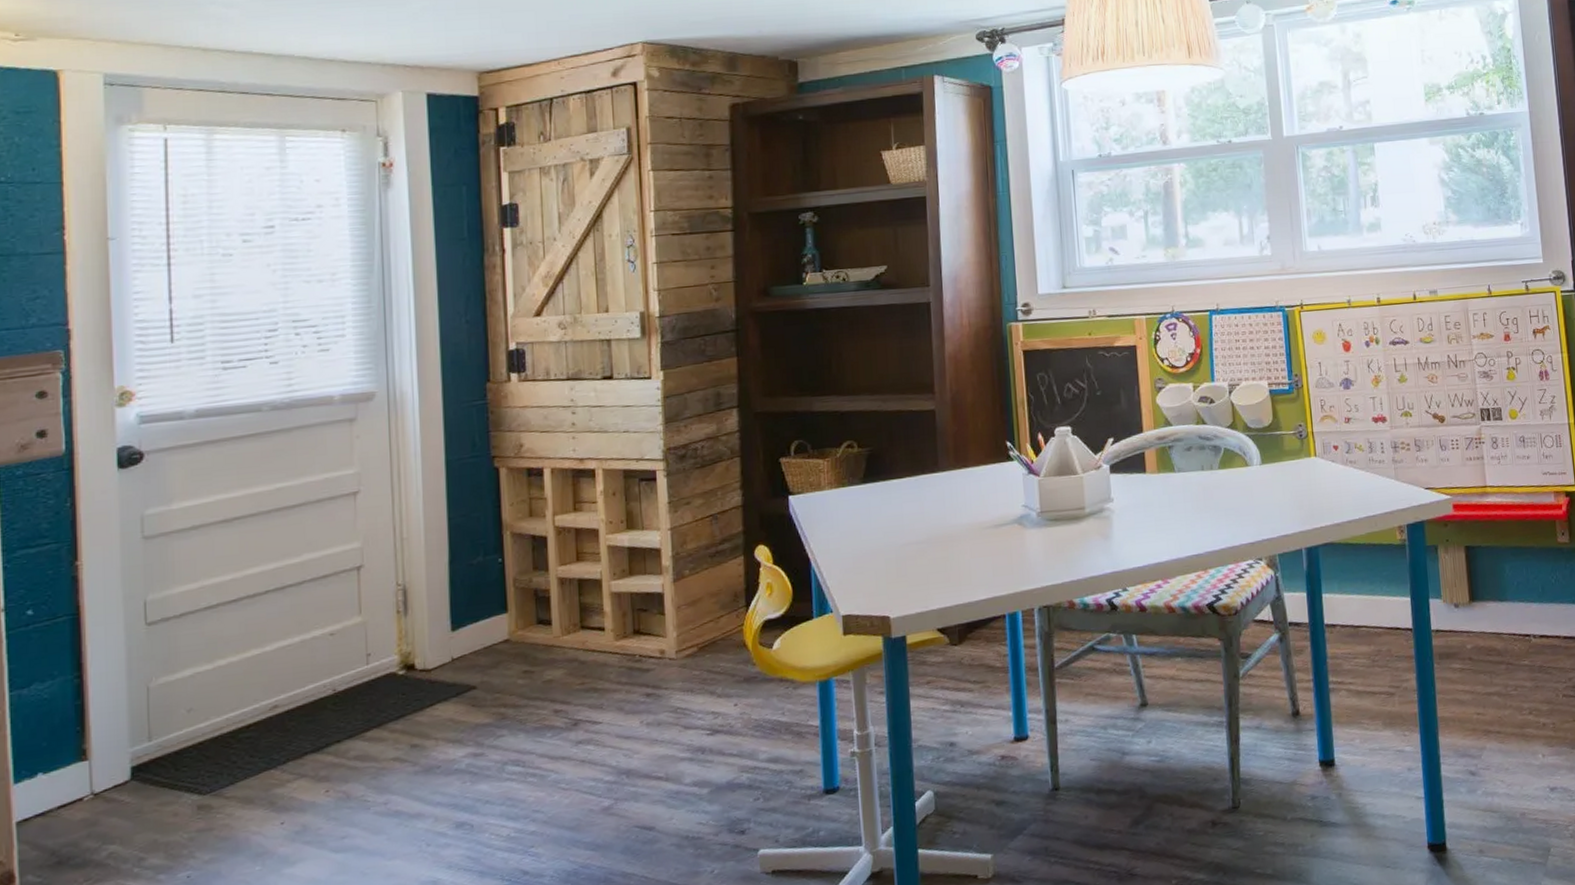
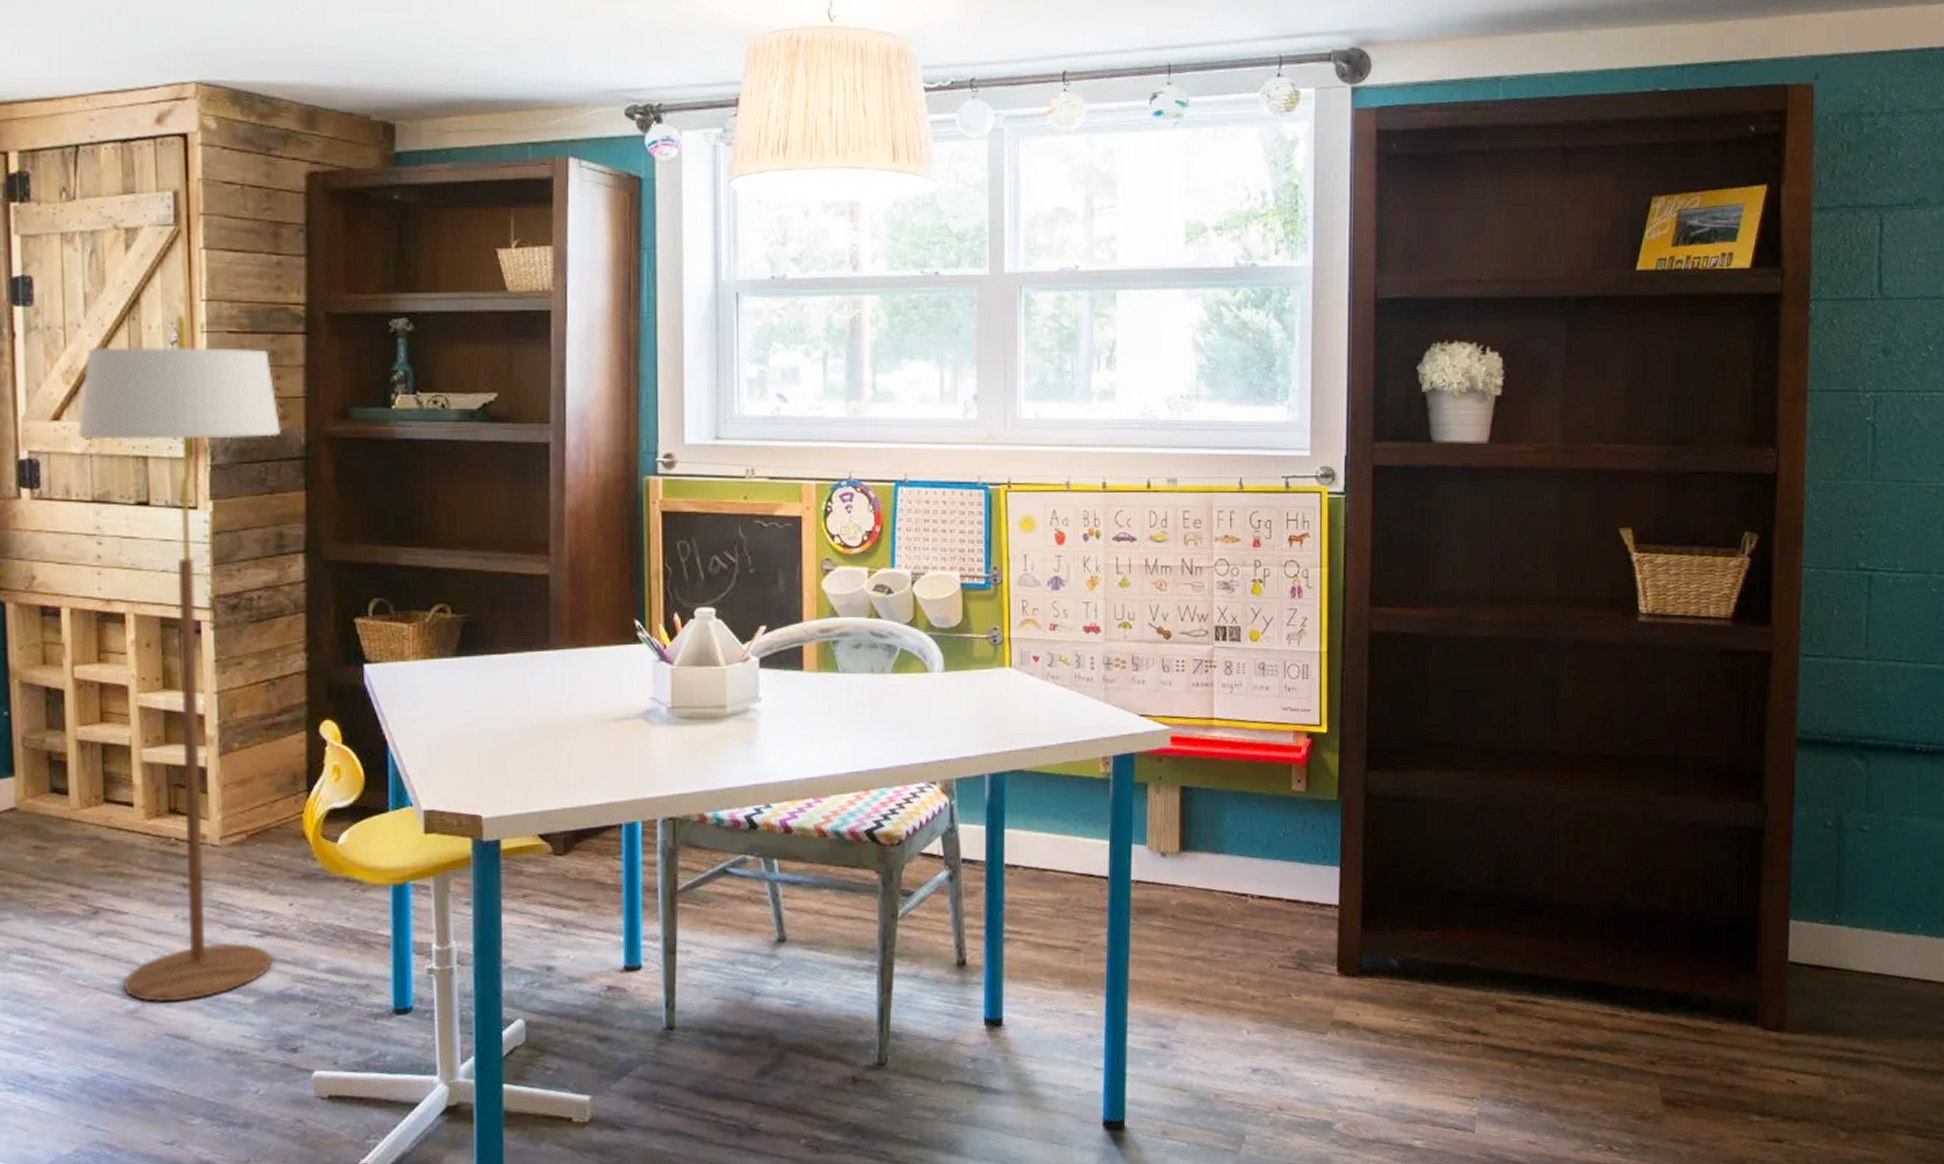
floor lamp: none [555,223,721,799] -> present [78,314,282,1003]

